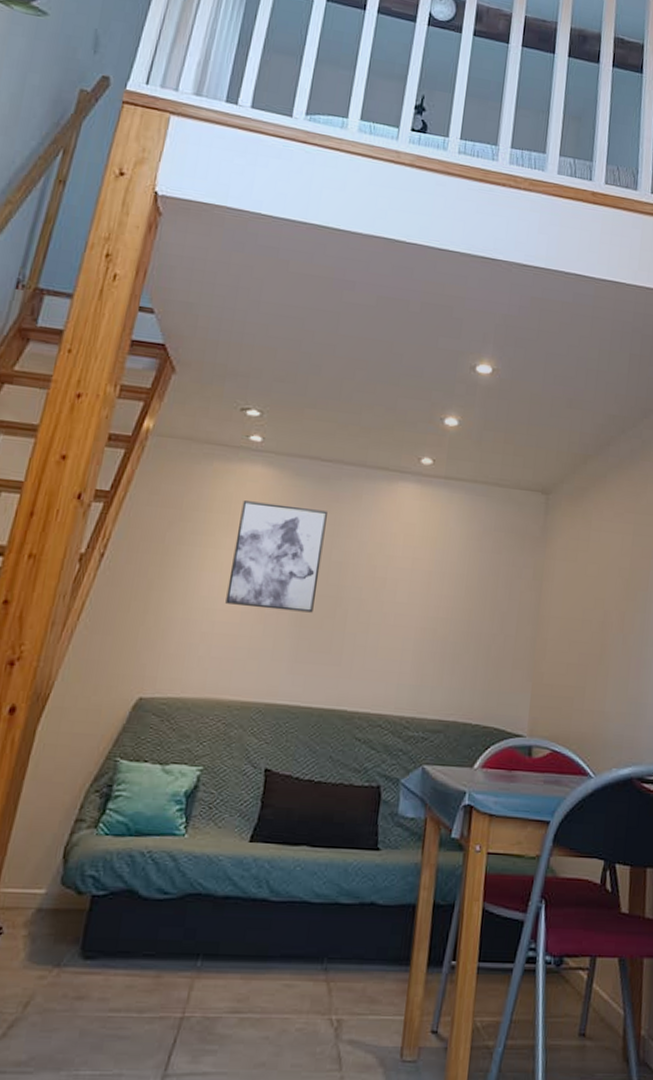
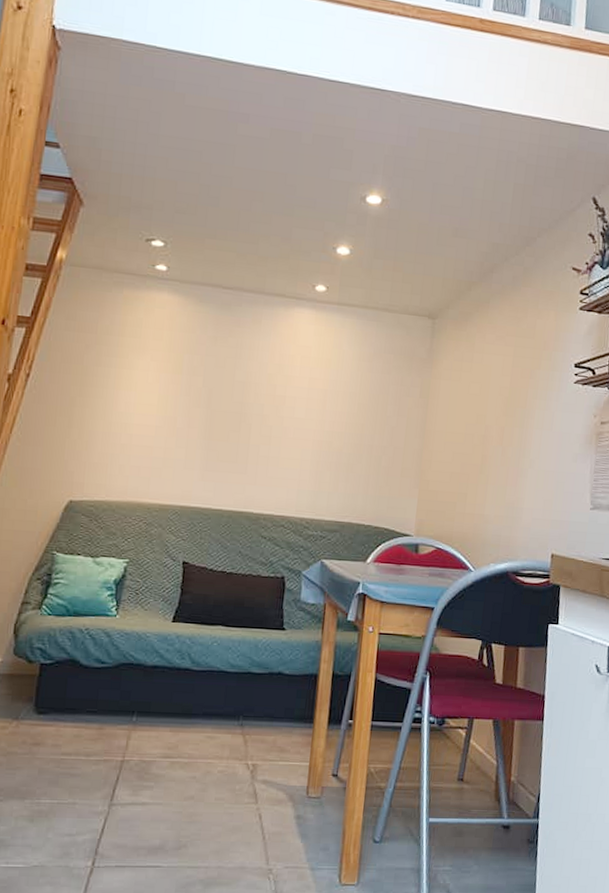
wall art: present [225,500,327,613] -> none [141,325,230,427]

